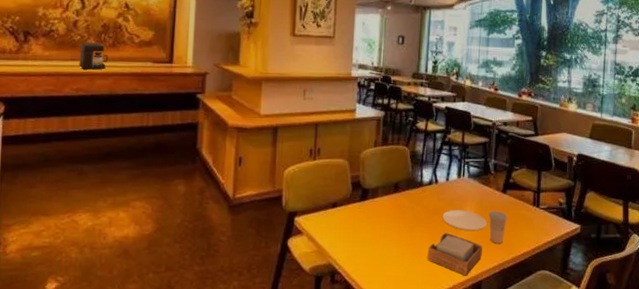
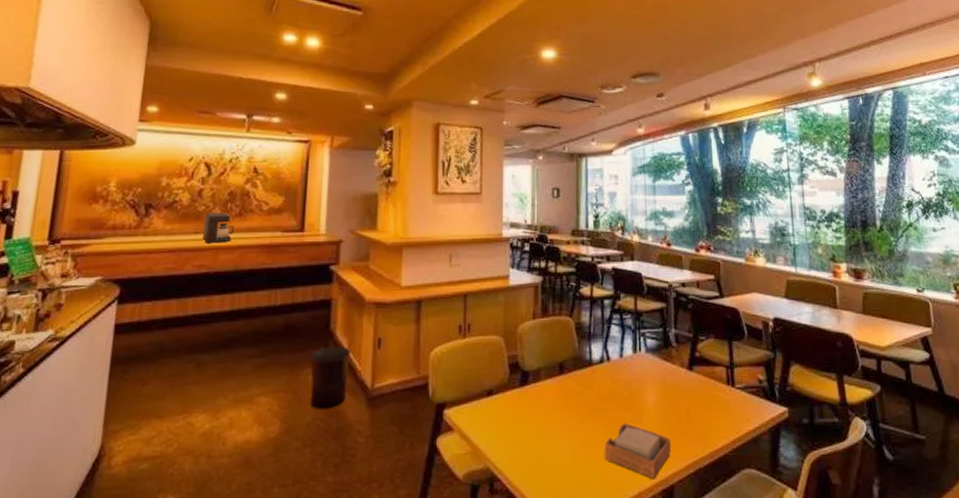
waste bin: none [179,162,216,214] -> present [310,346,352,409]
plate: present [442,209,487,231] -> none [619,392,673,420]
cup: present [488,211,507,244] -> none [674,393,698,436]

